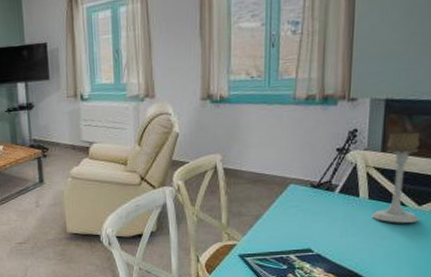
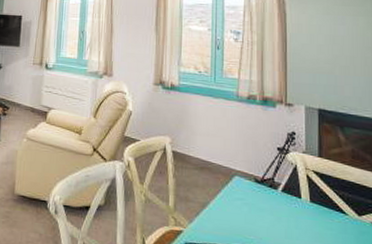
candle holder: present [371,132,420,223] -> none [314,141,360,233]

